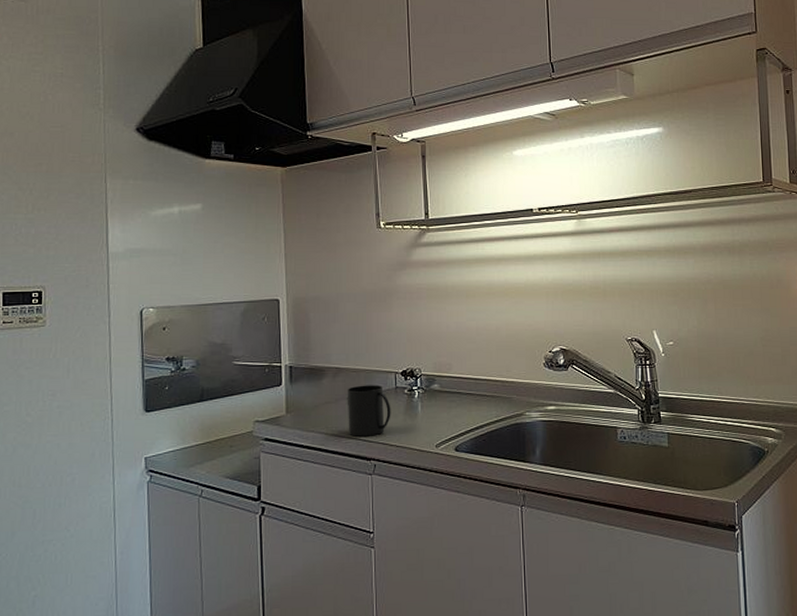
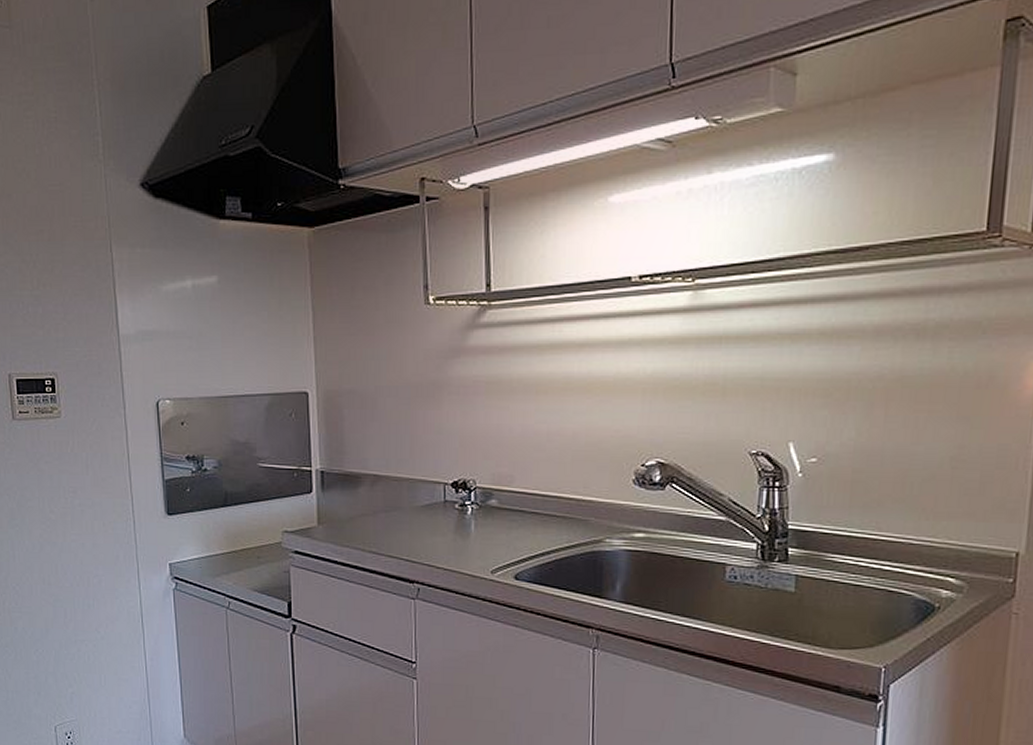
mug: present [347,385,391,437] -> none [386,496,439,556]

